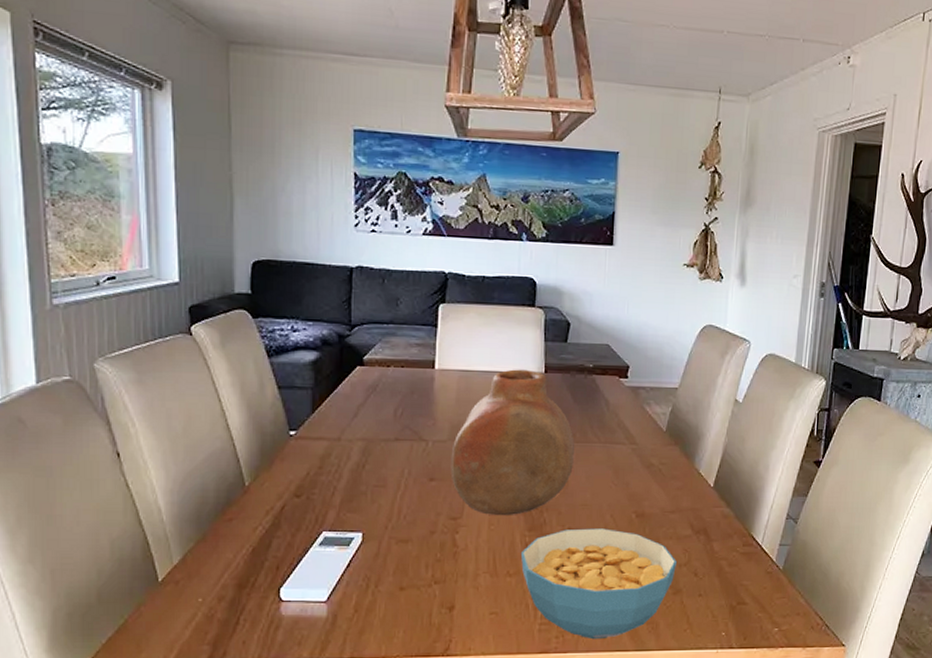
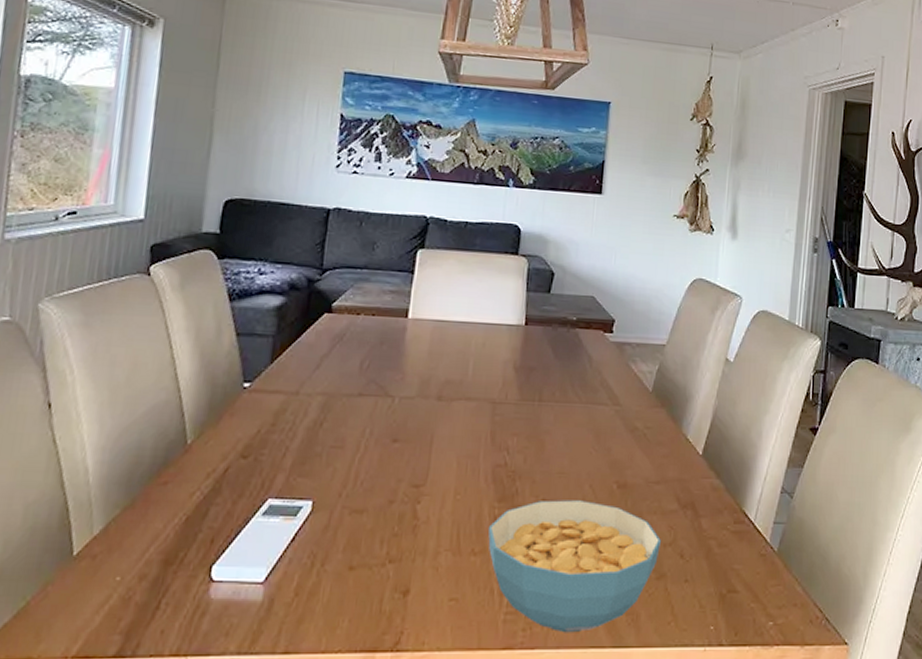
vase: present [450,369,575,515] -> none [416,320,554,483]

